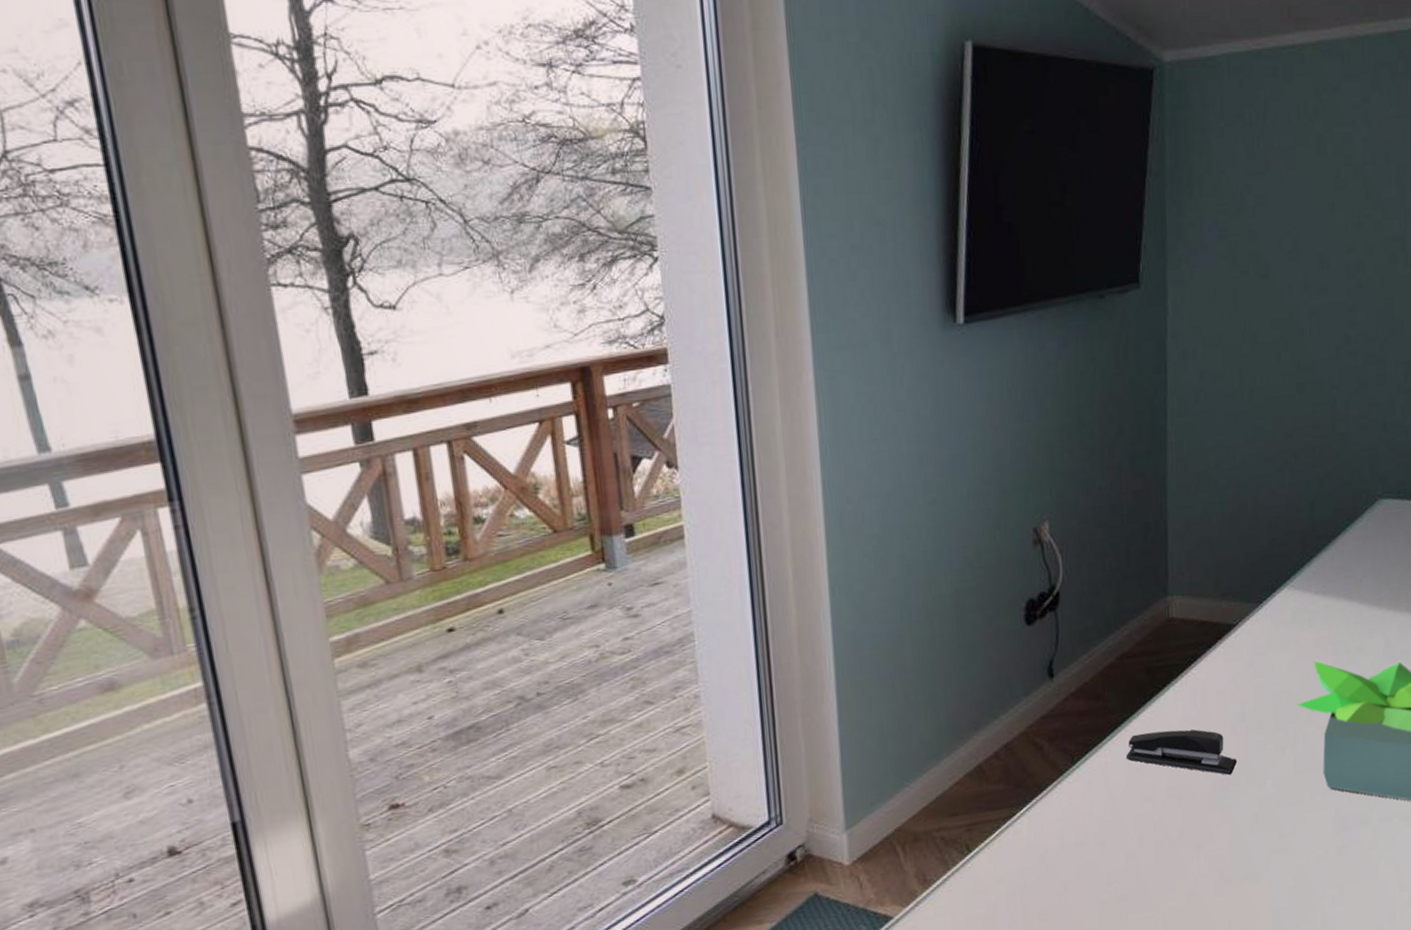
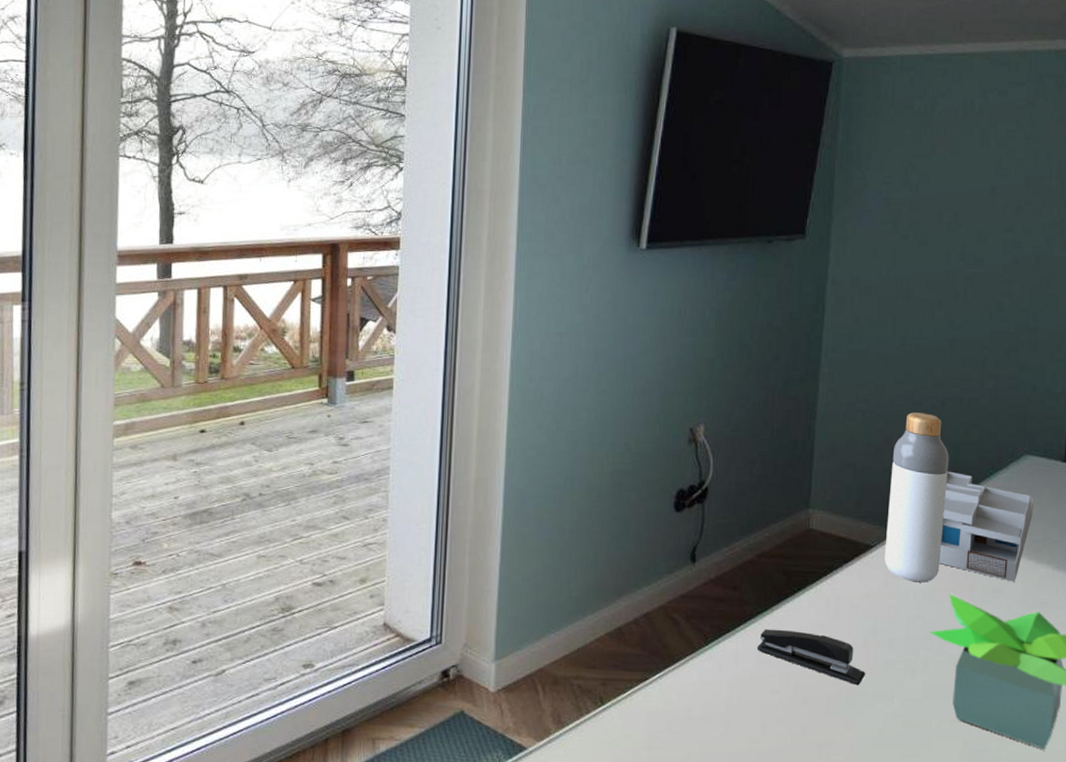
bottle: none [1247,470,1306,655] -> present [884,412,949,583]
desk organizer: none [1301,529,1390,637] -> present [939,471,1034,582]

